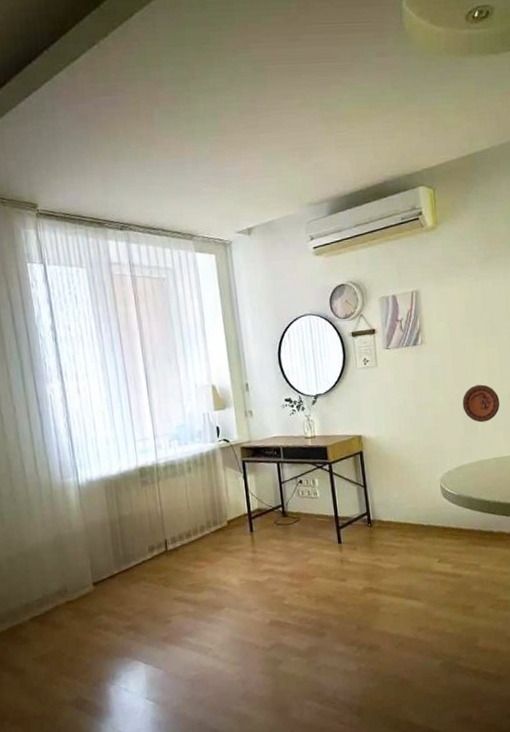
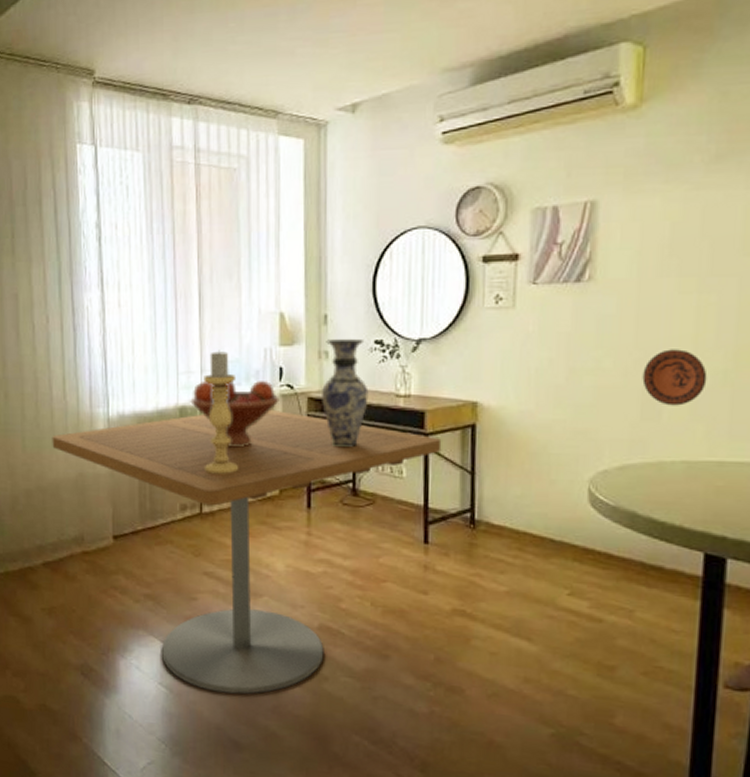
dining table: none [28,460,342,694] -> present [52,409,442,694]
fruit bowl: none [147,439,219,494] -> present [190,380,280,448]
candle holder: none [156,419,194,518] -> present [204,350,239,474]
vase: none [249,399,286,483] -> present [322,338,369,448]

